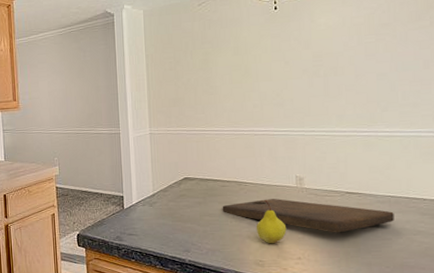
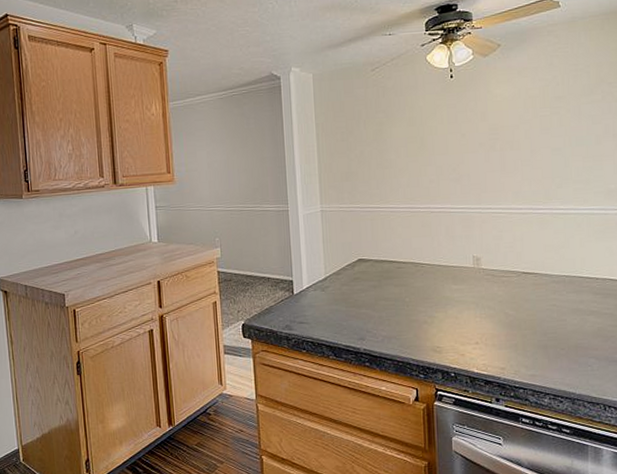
cutting board: present [222,199,394,233] -> none [398,280,569,316]
fruit: present [256,199,287,244] -> none [433,281,464,329]

